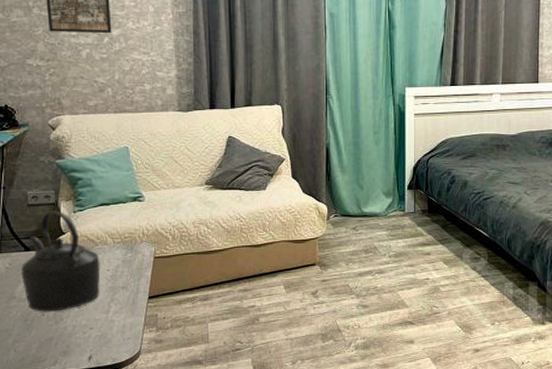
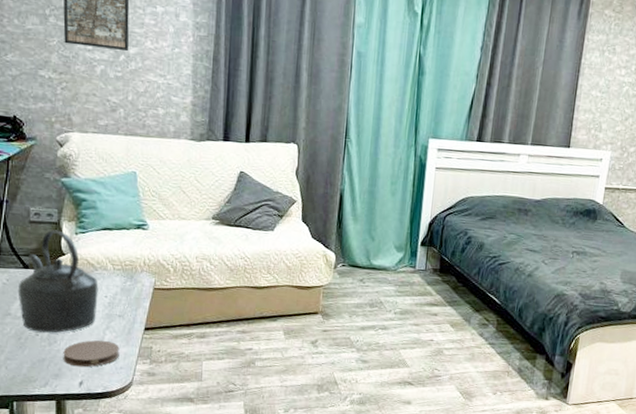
coaster: none [70,313,126,342] -> present [63,340,120,368]

